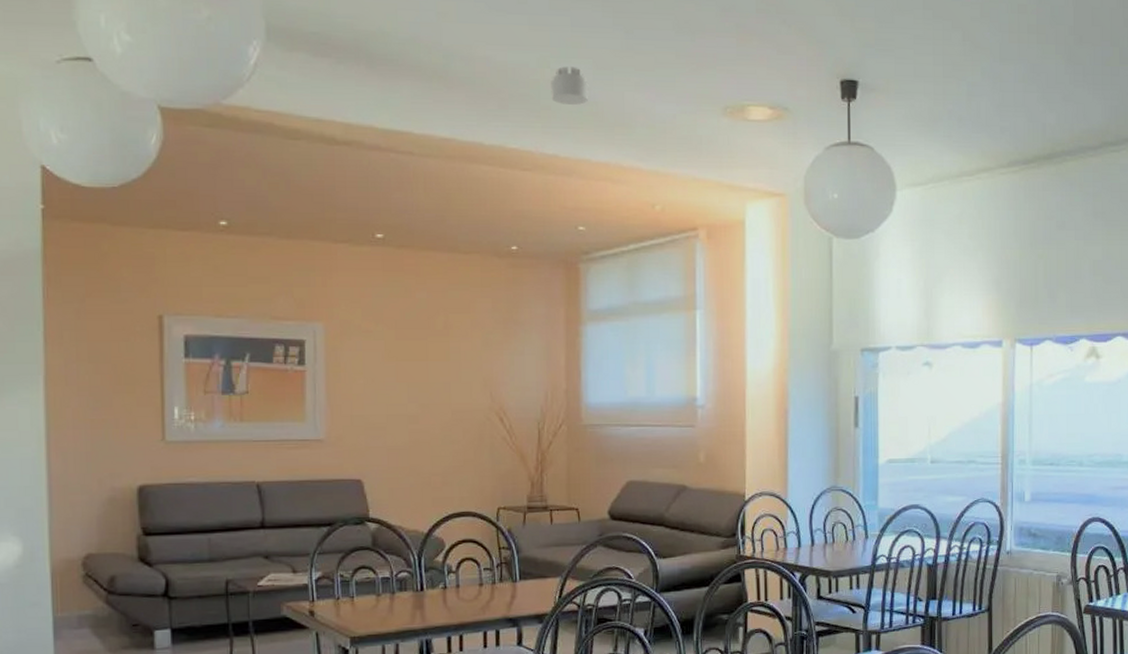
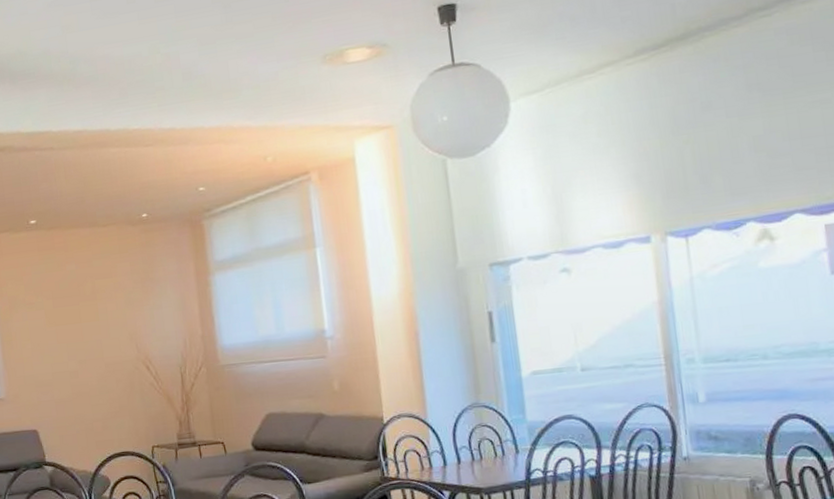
smoke detector: present [551,66,589,105] -> none [162,47,197,83]

